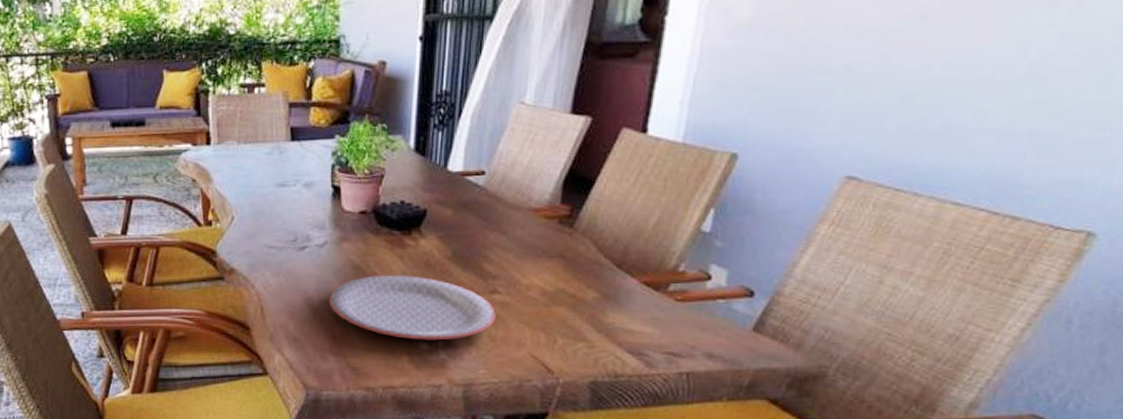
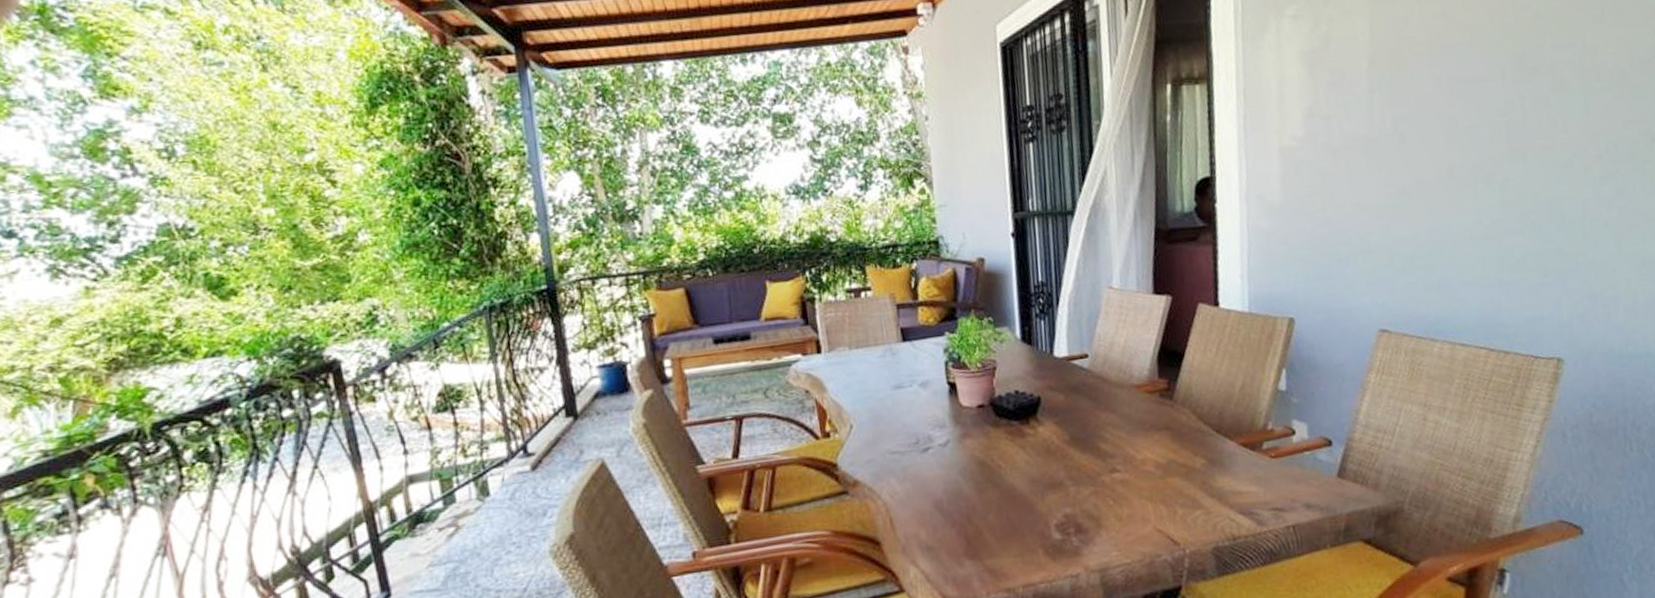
plate: present [329,275,496,341] -> none [957,464,1119,531]

